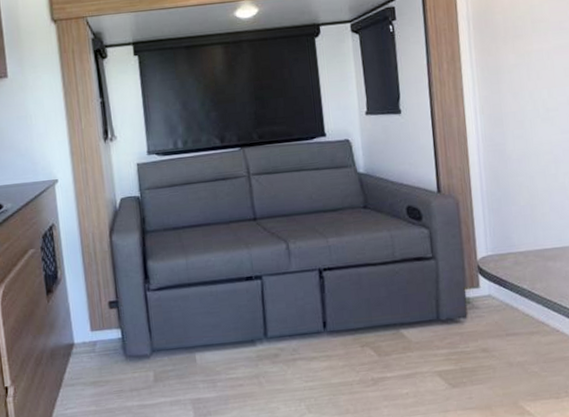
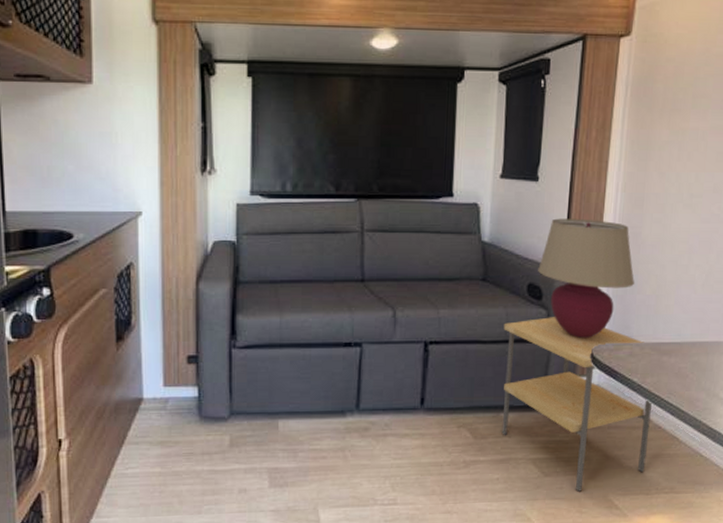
side table: none [390,235,551,400] -> present [501,317,652,492]
table lamp: none [413,142,508,253] -> present [538,218,635,339]

